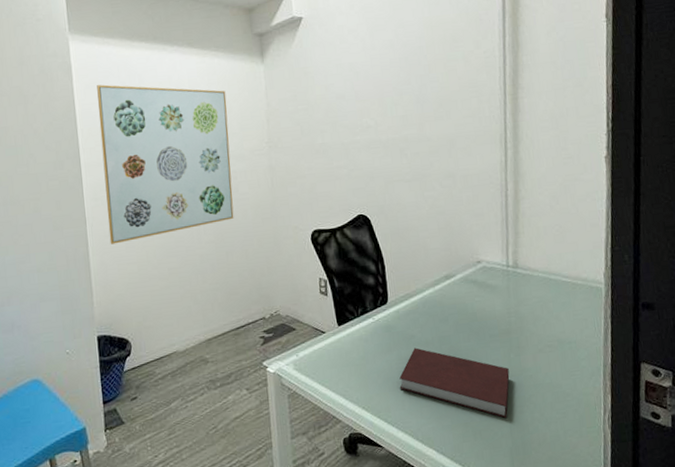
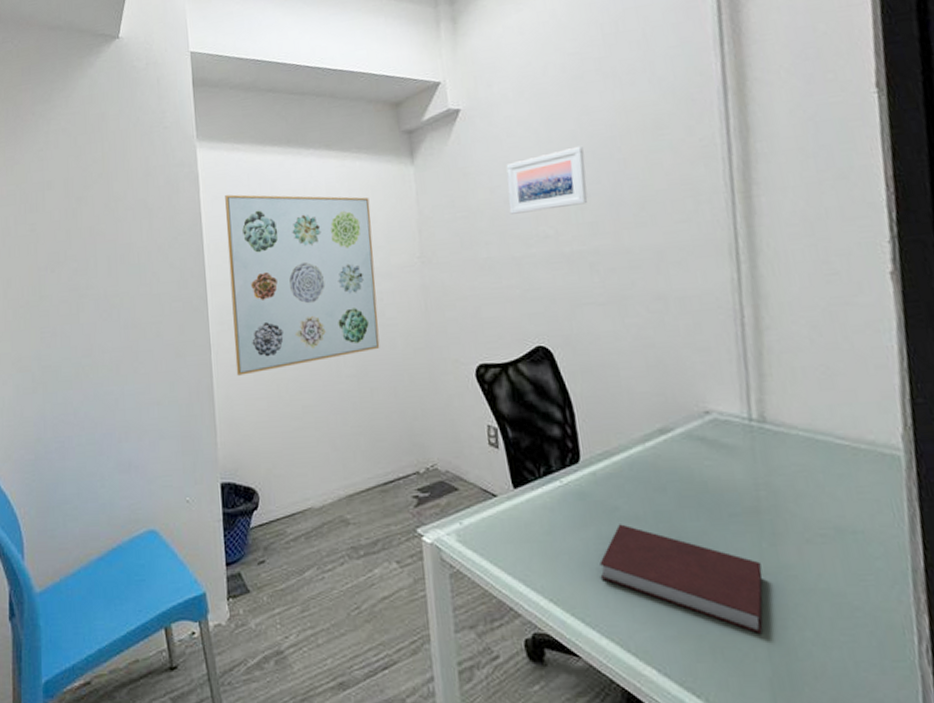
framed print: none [338,53,401,108] -> present [506,146,588,215]

